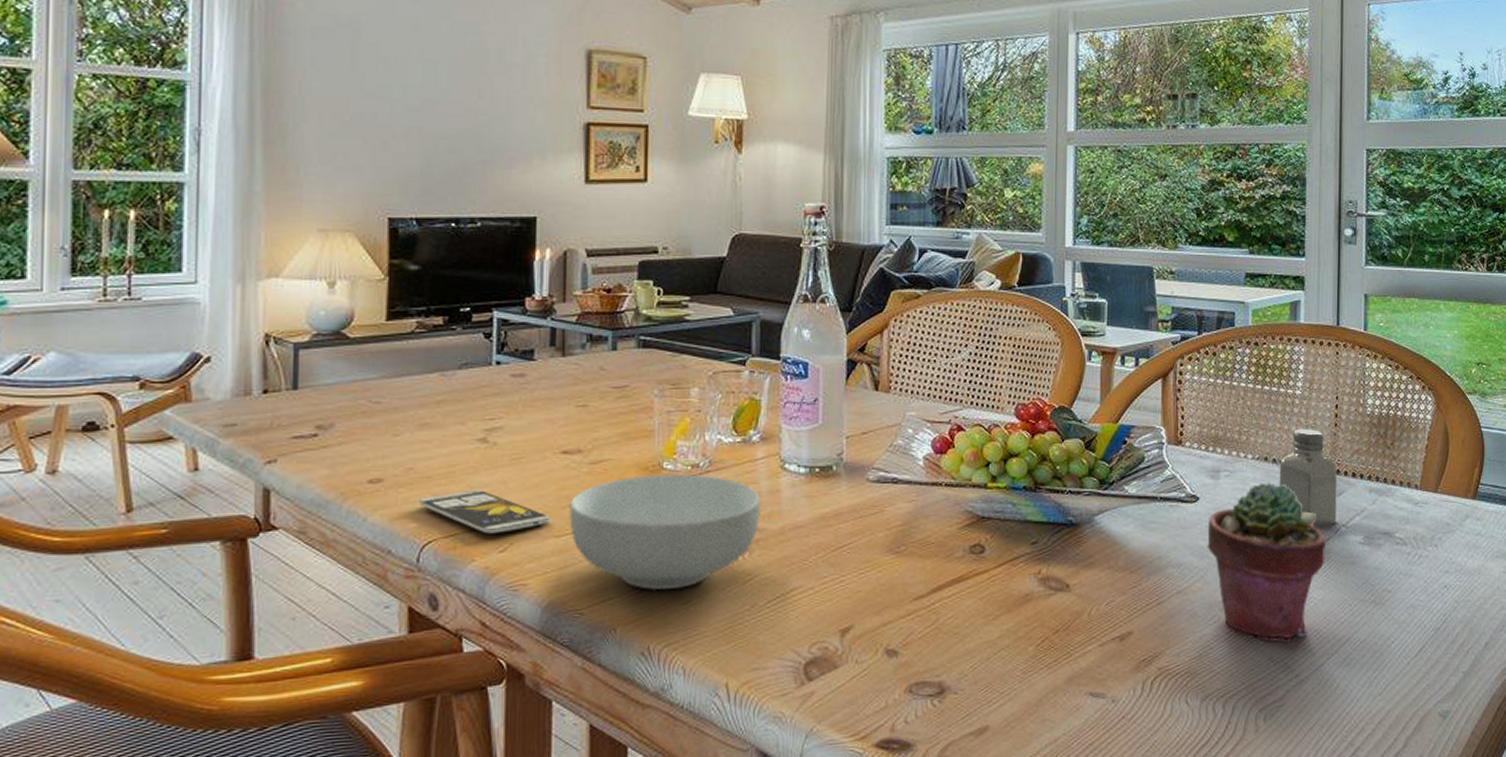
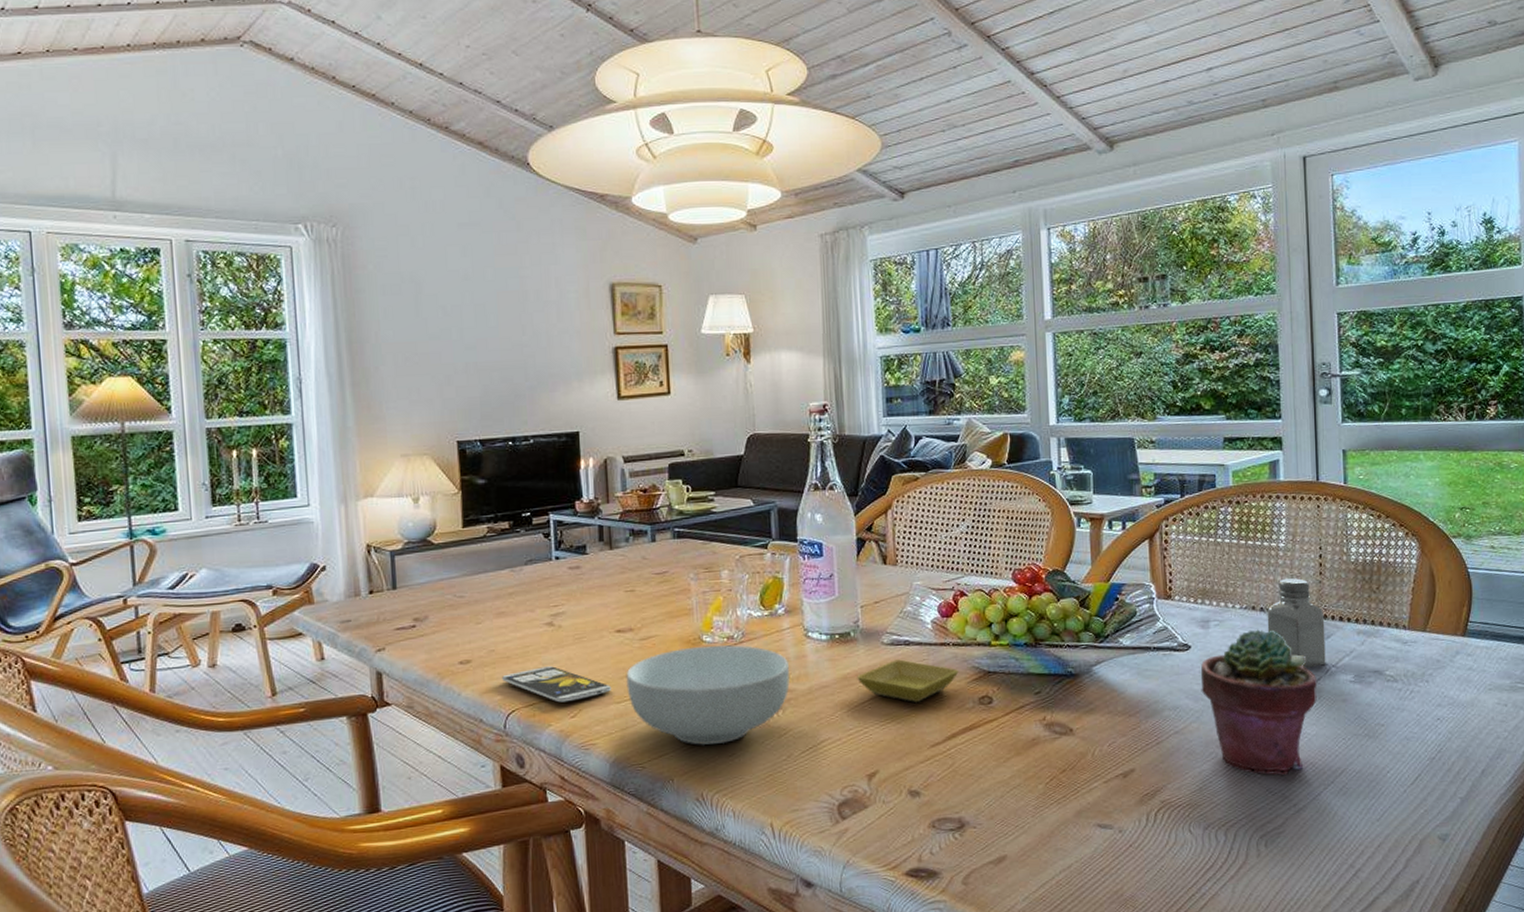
saucer: none [836,499,950,550] -> present [857,659,959,703]

